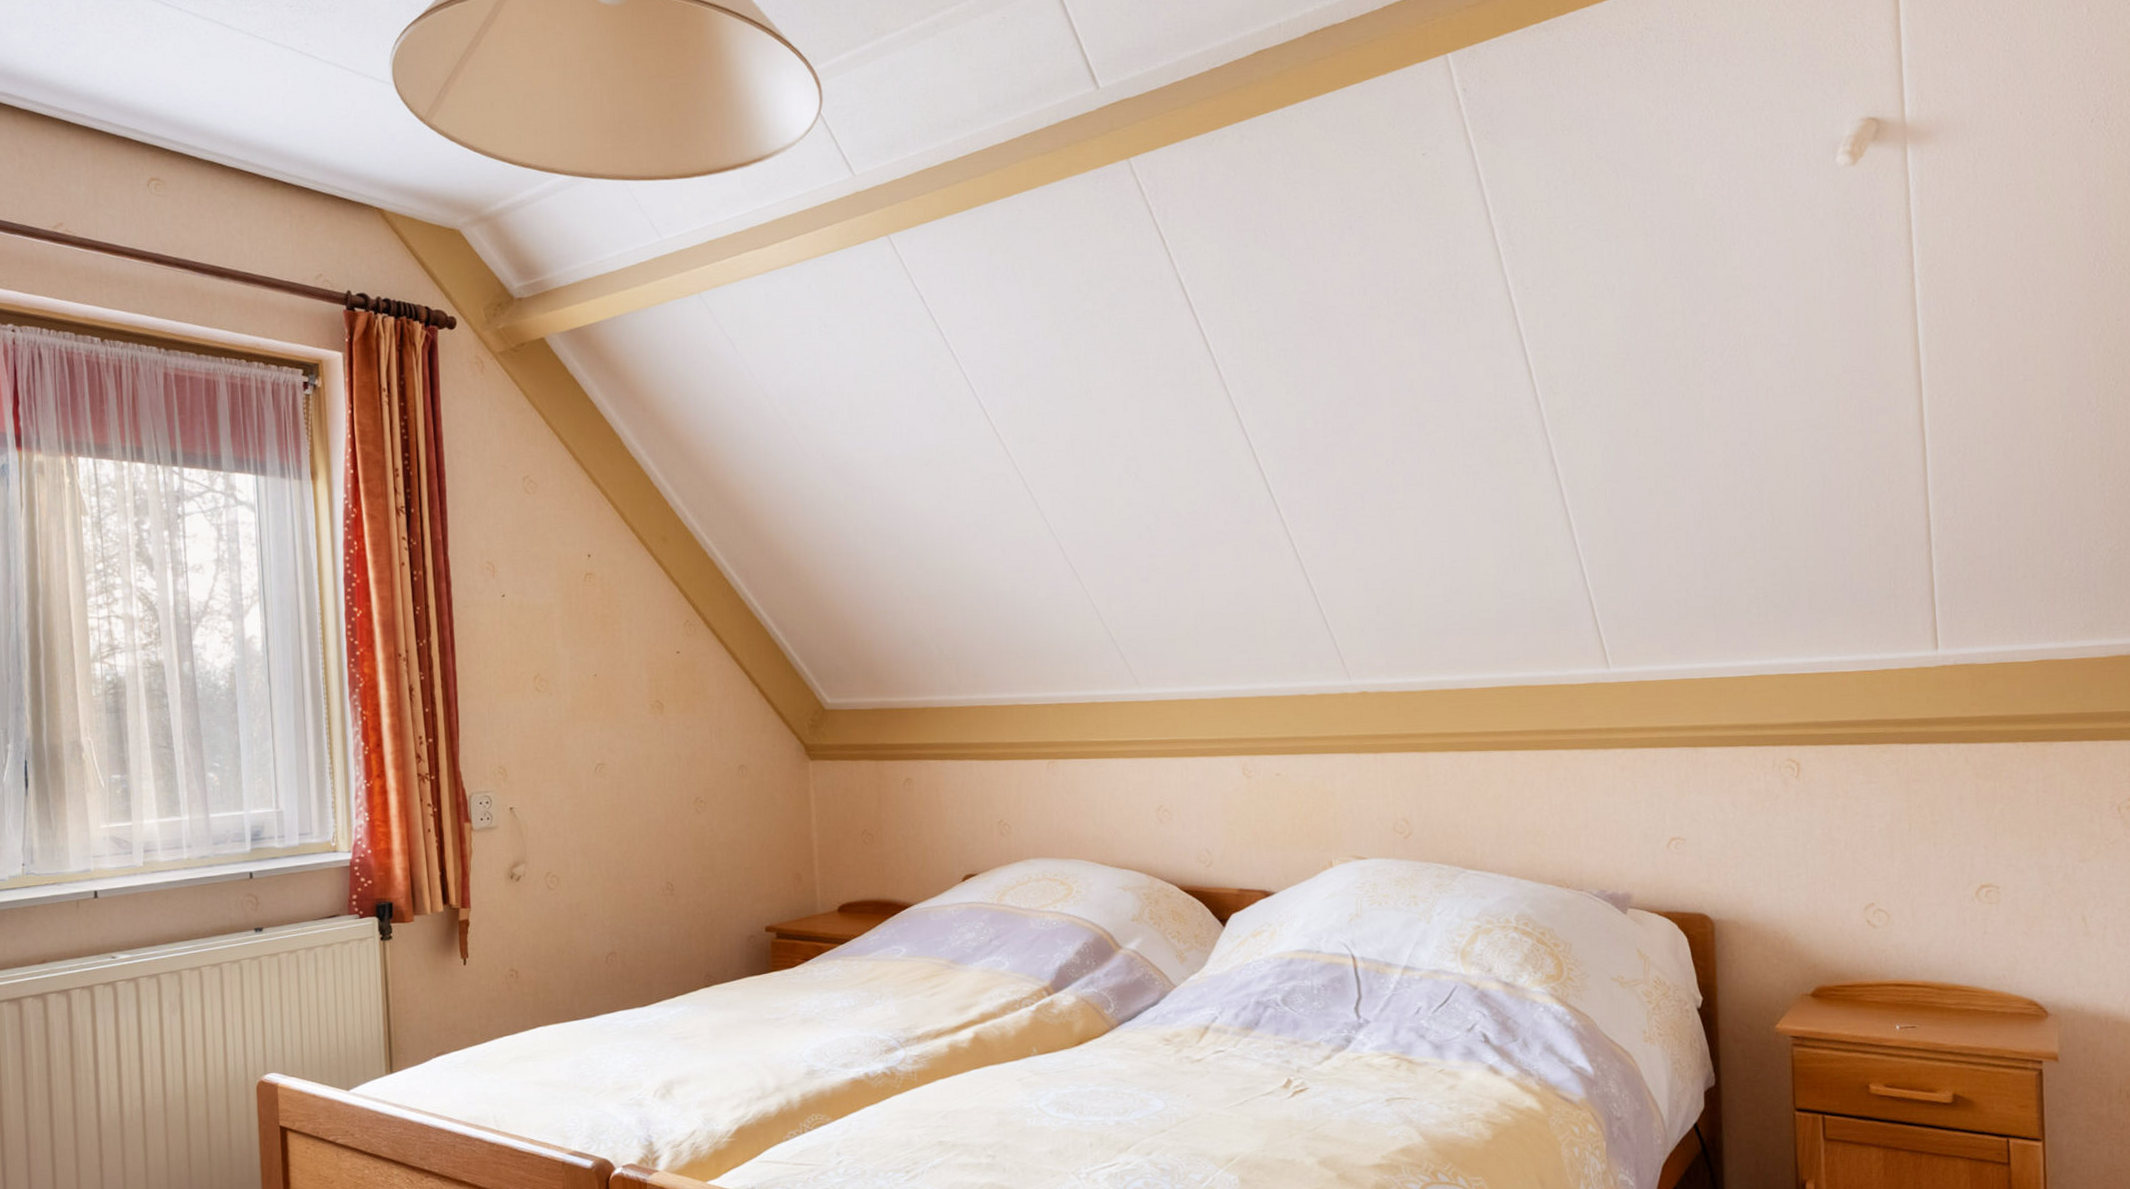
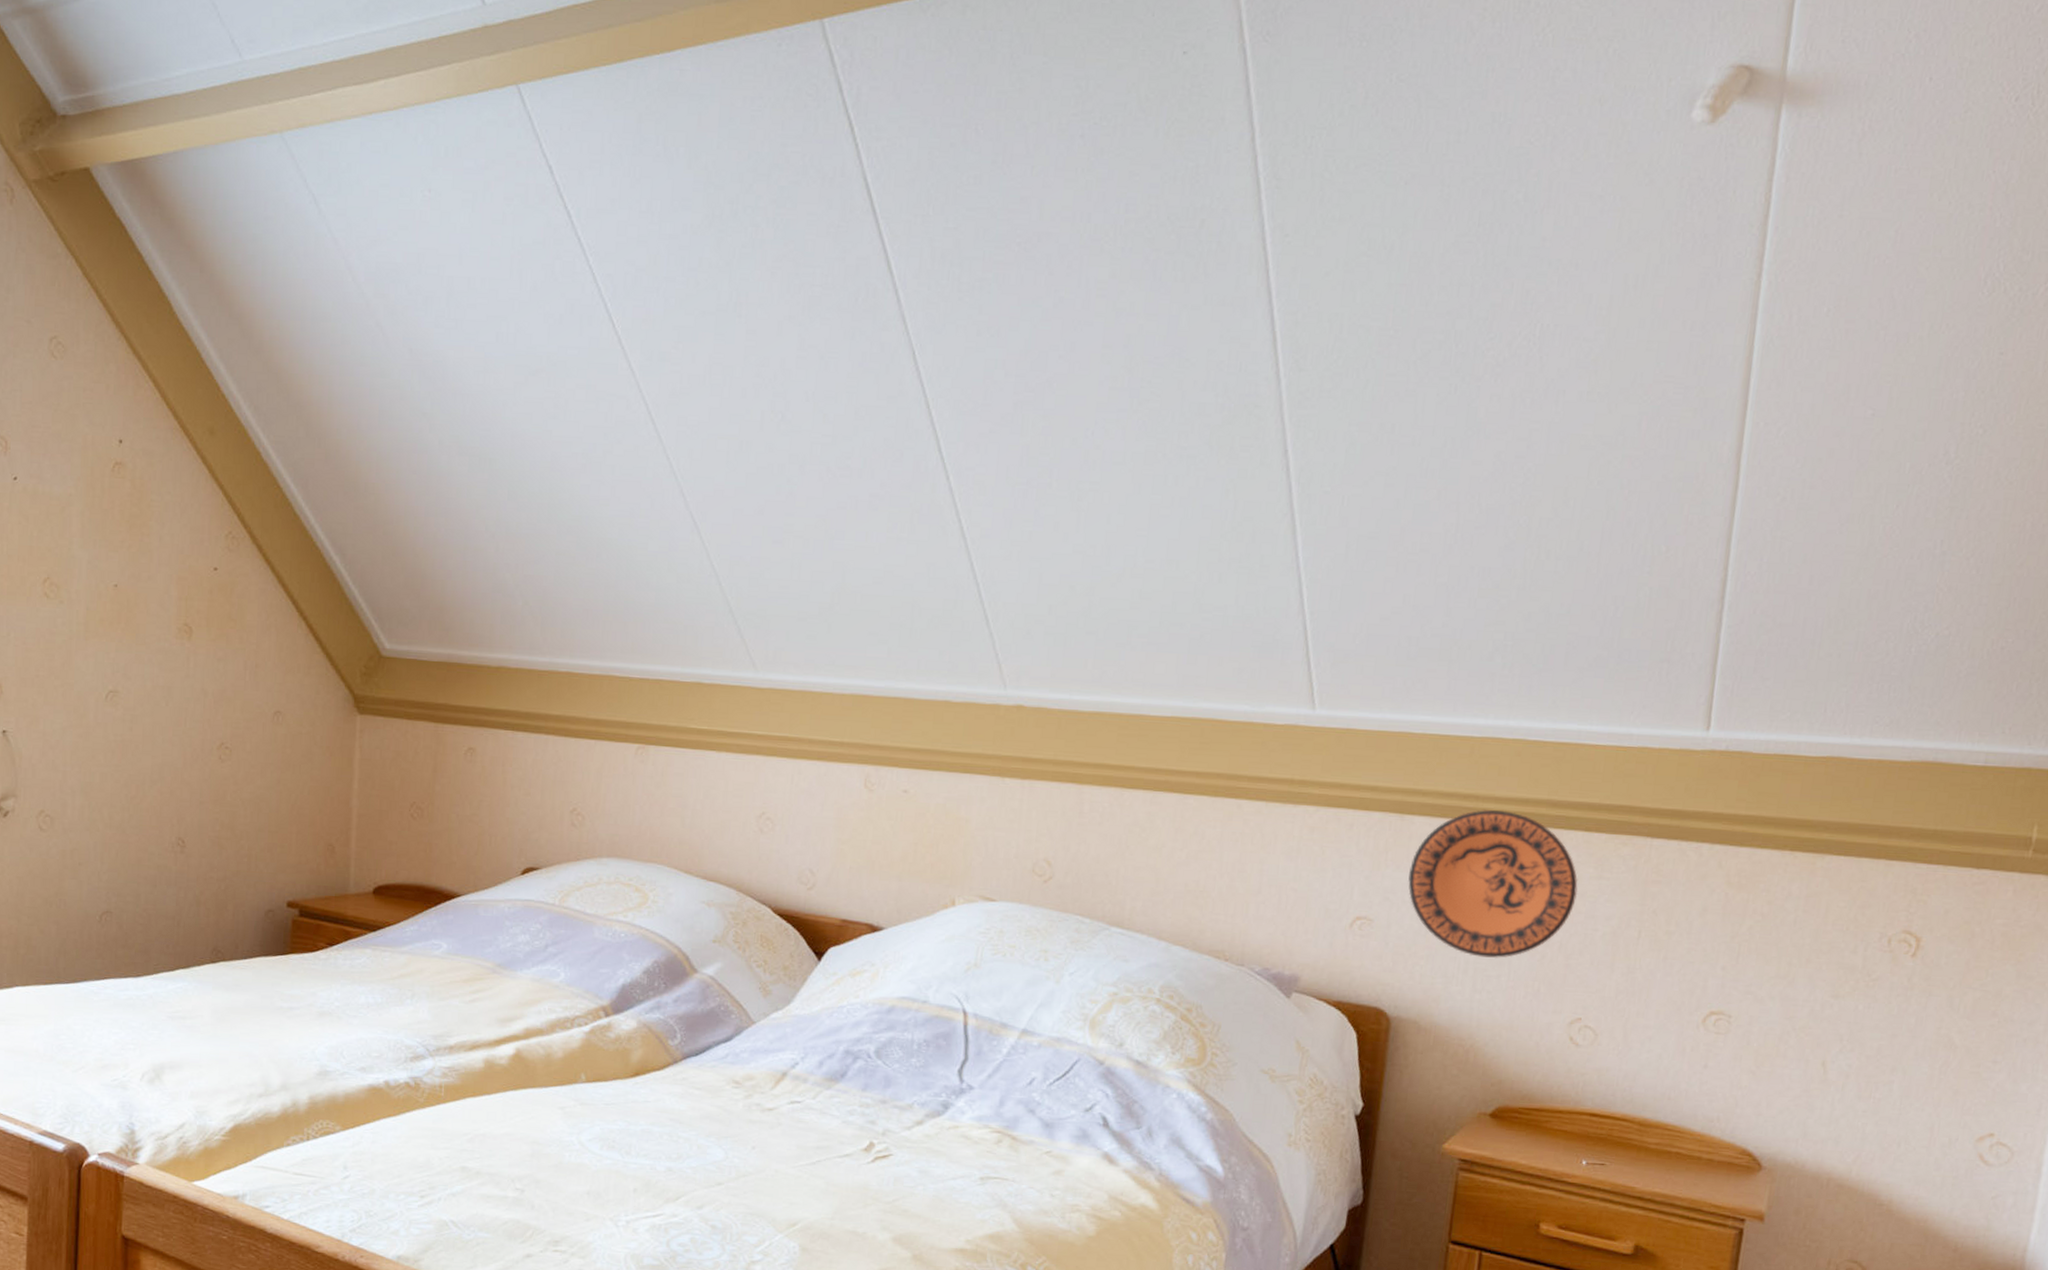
decorative plate: none [1709,735,1853,861] -> present [1408,810,1579,959]

